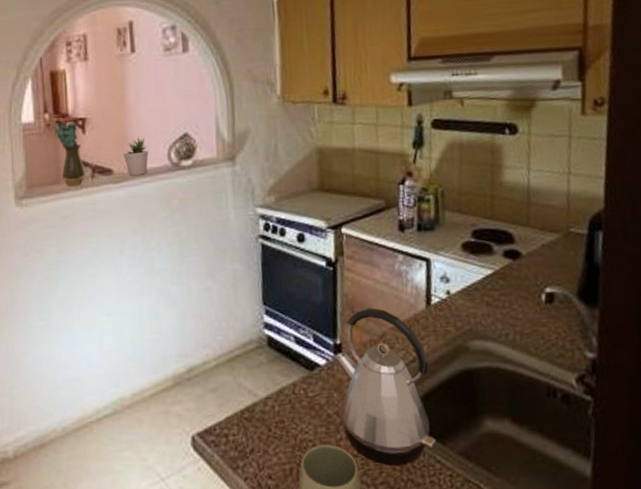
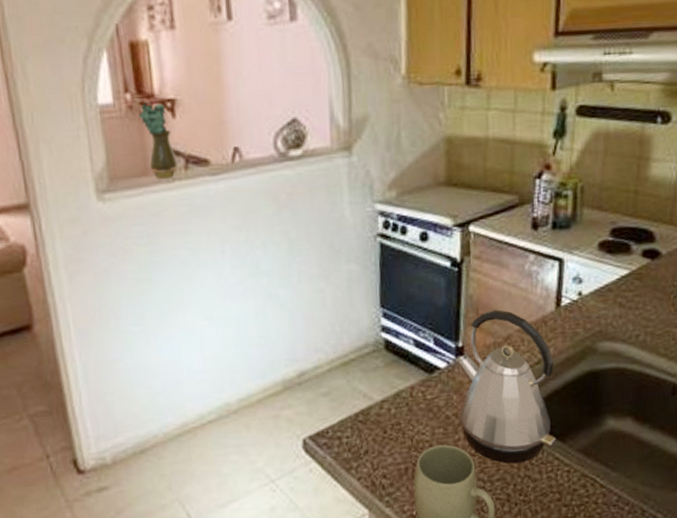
potted plant: present [123,137,149,177] -> none [221,122,251,168]

